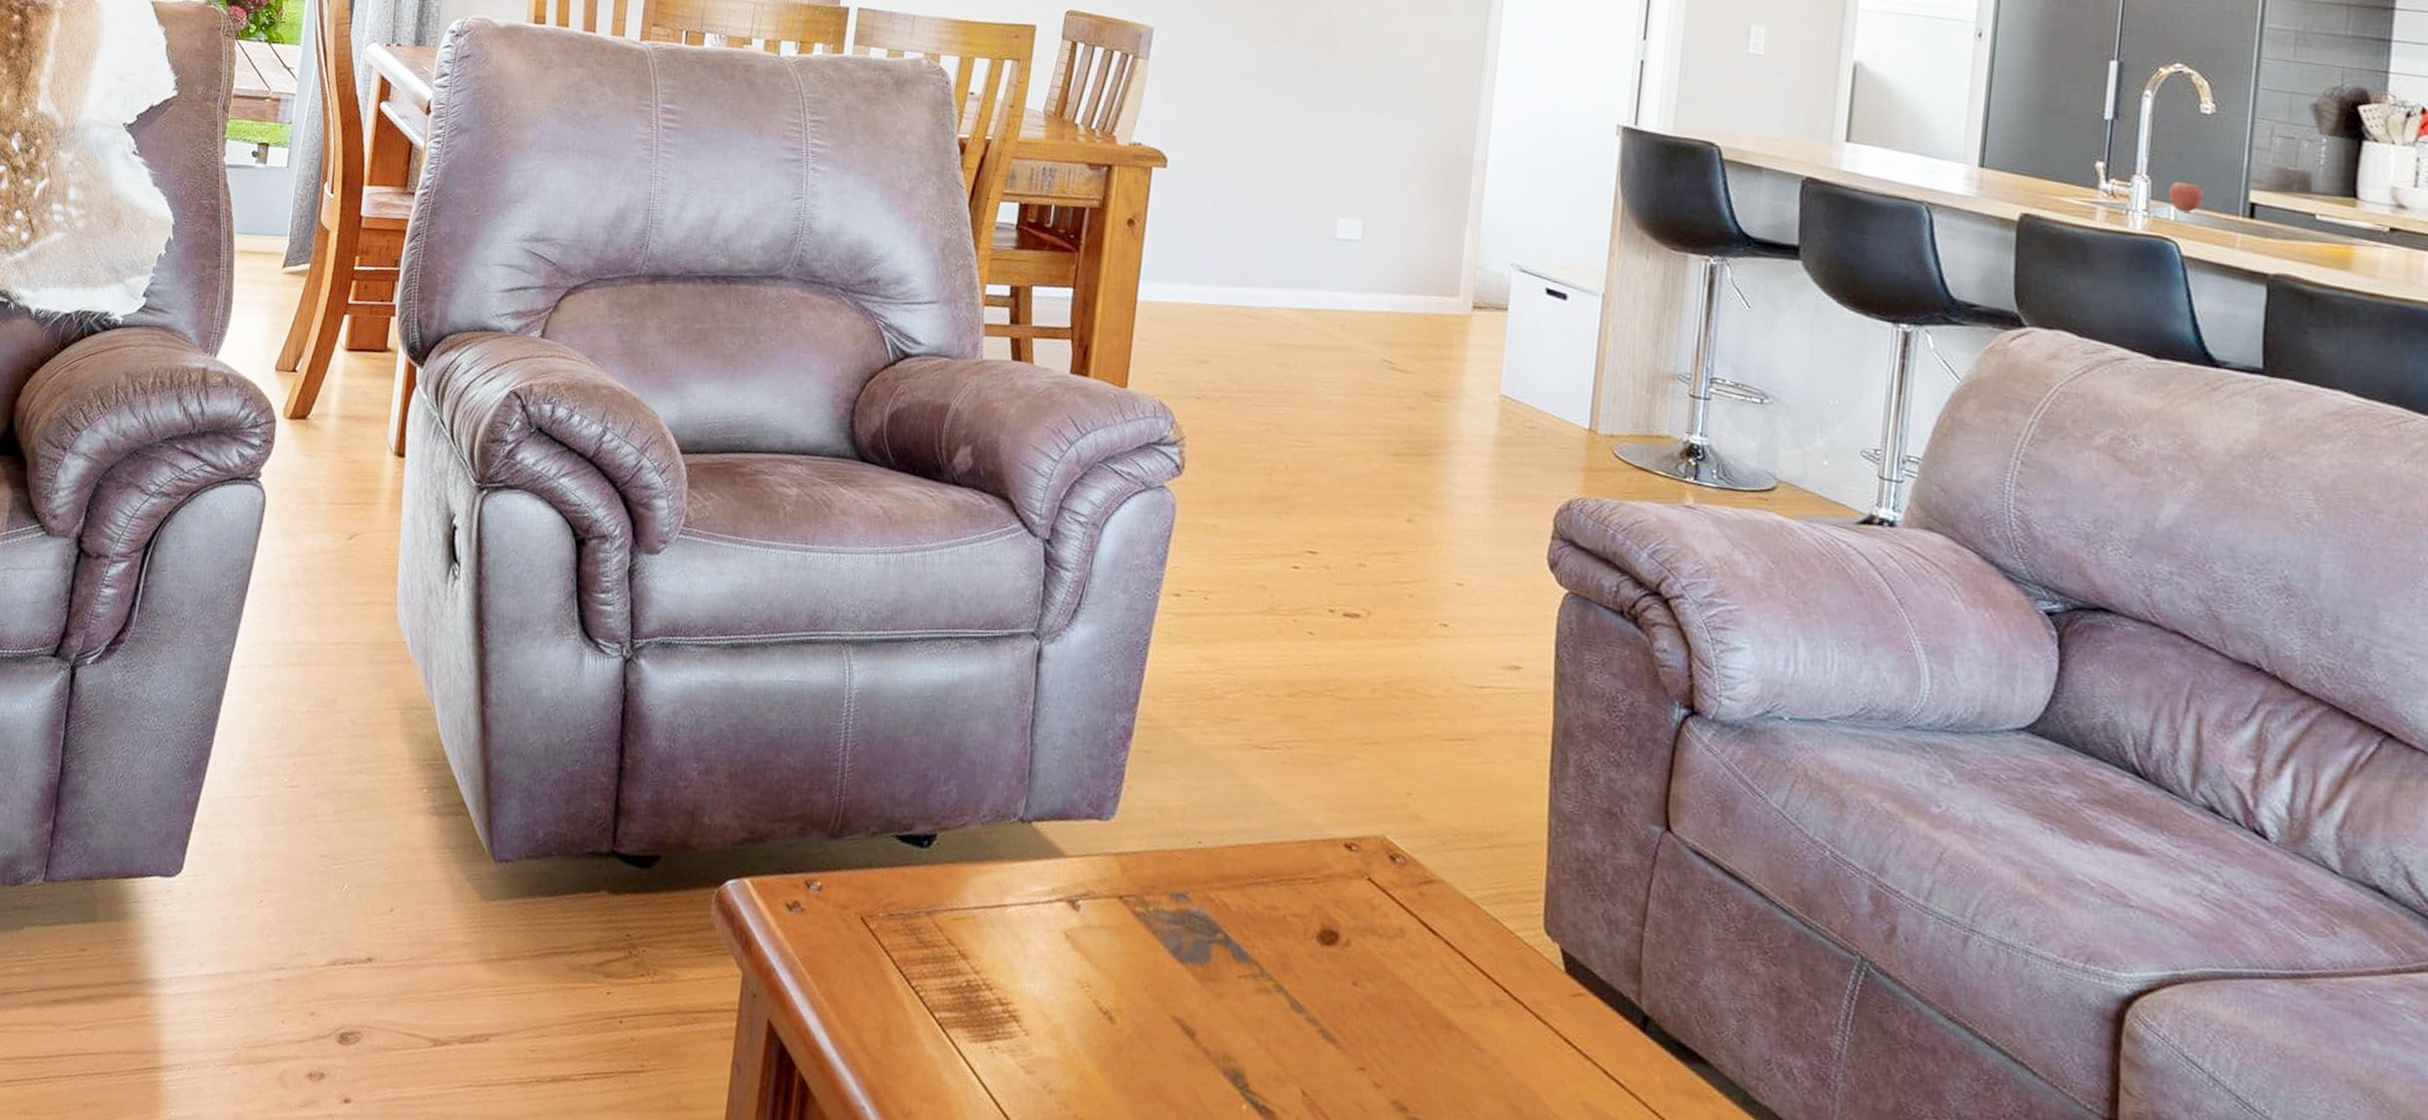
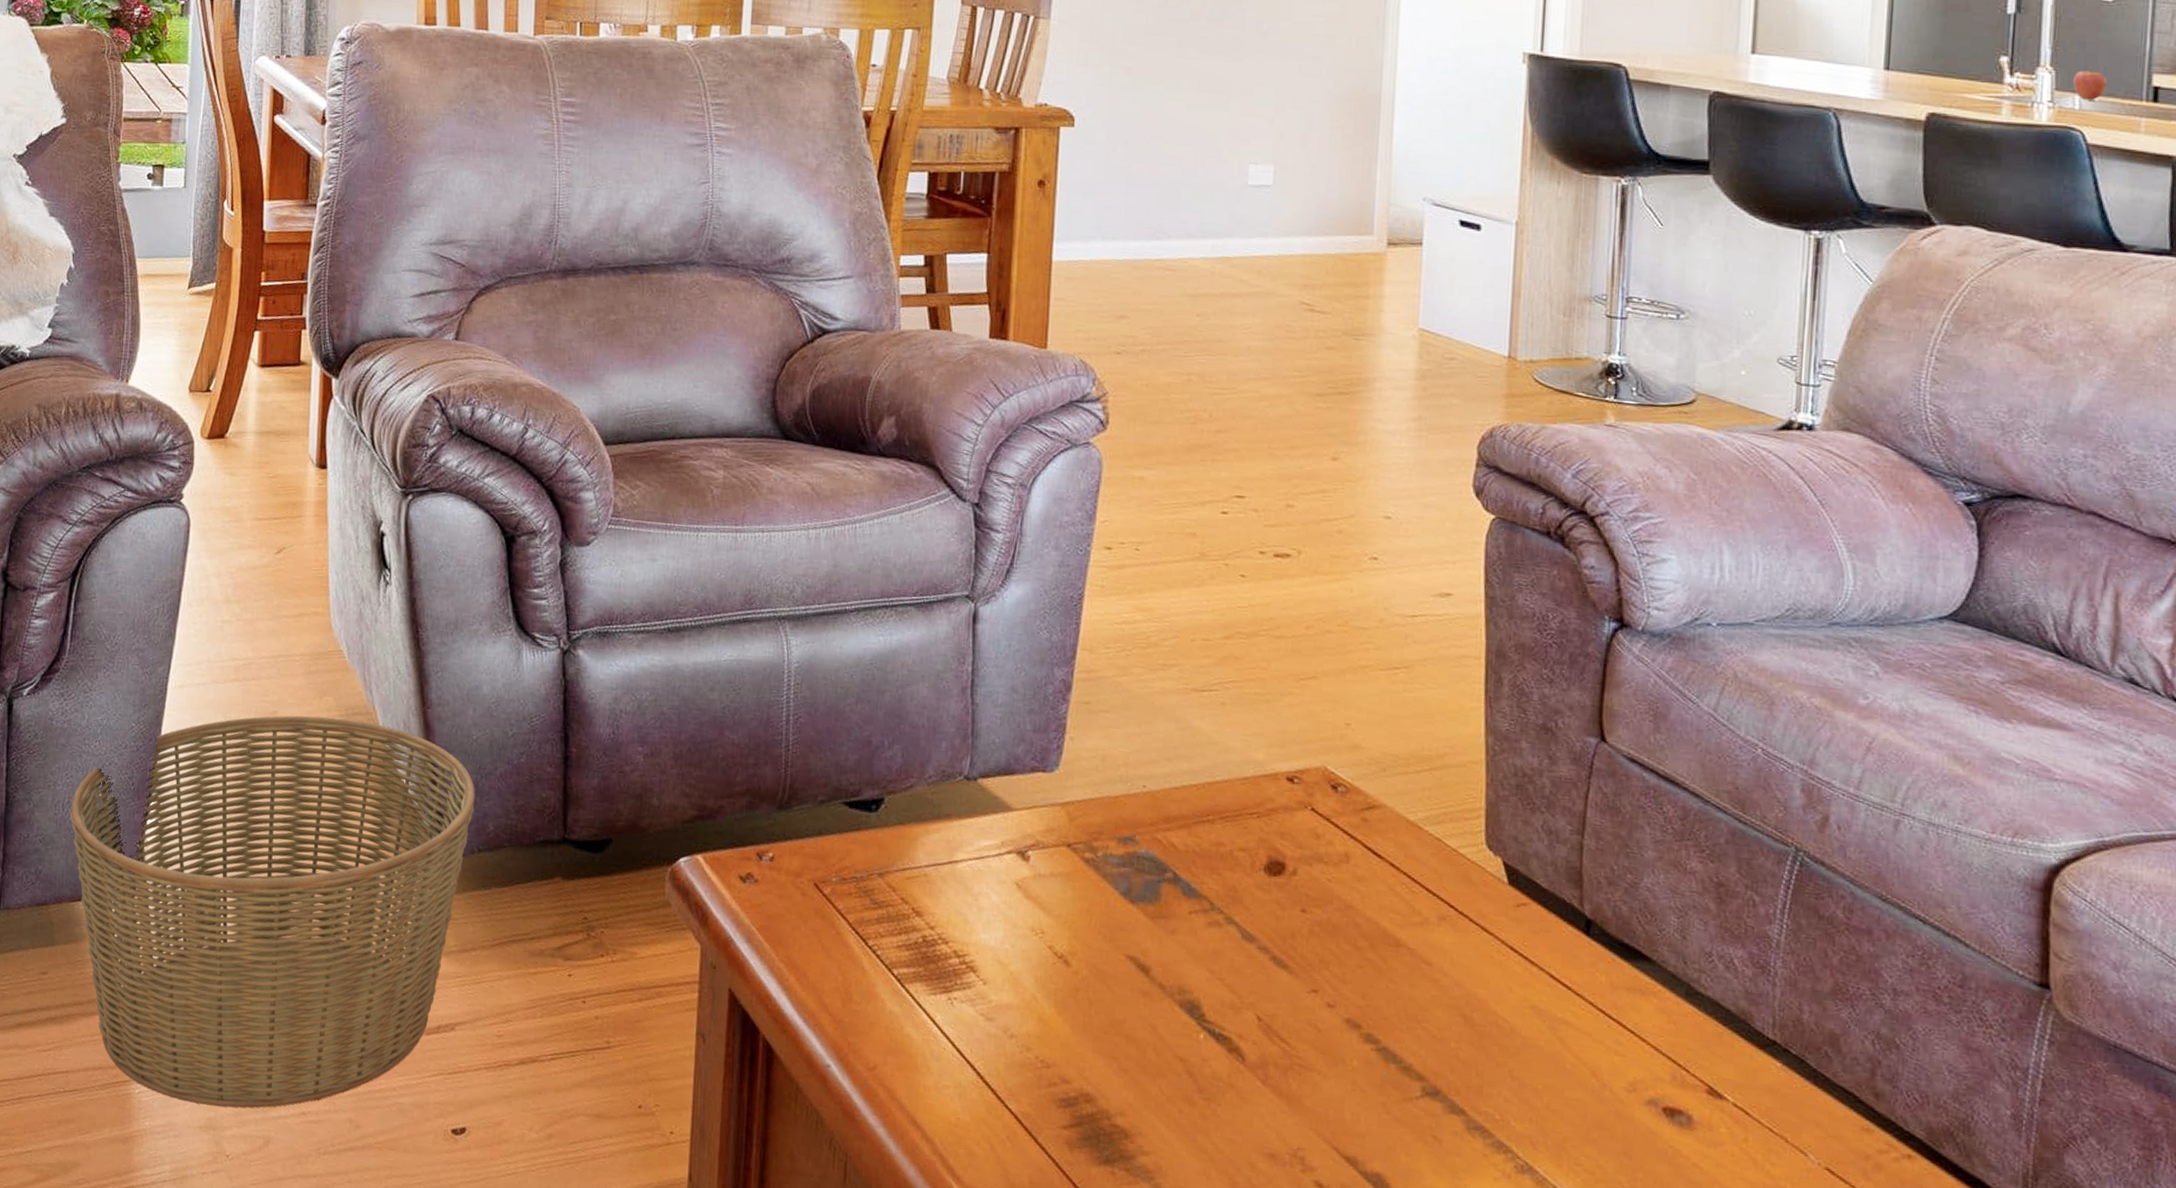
basket: none [123,703,528,1107] -> present [70,715,475,1108]

